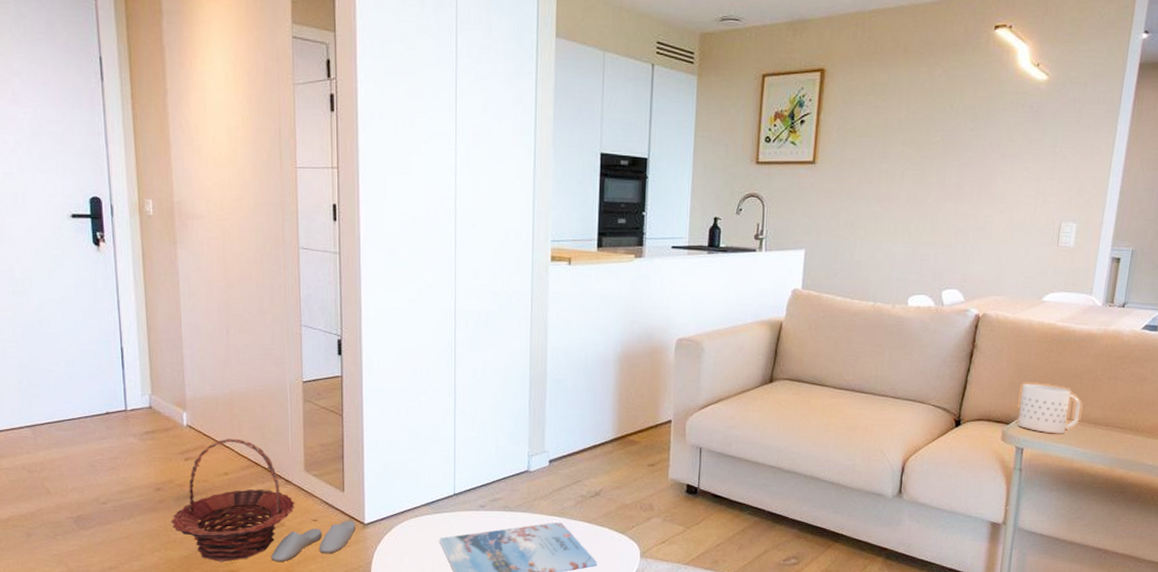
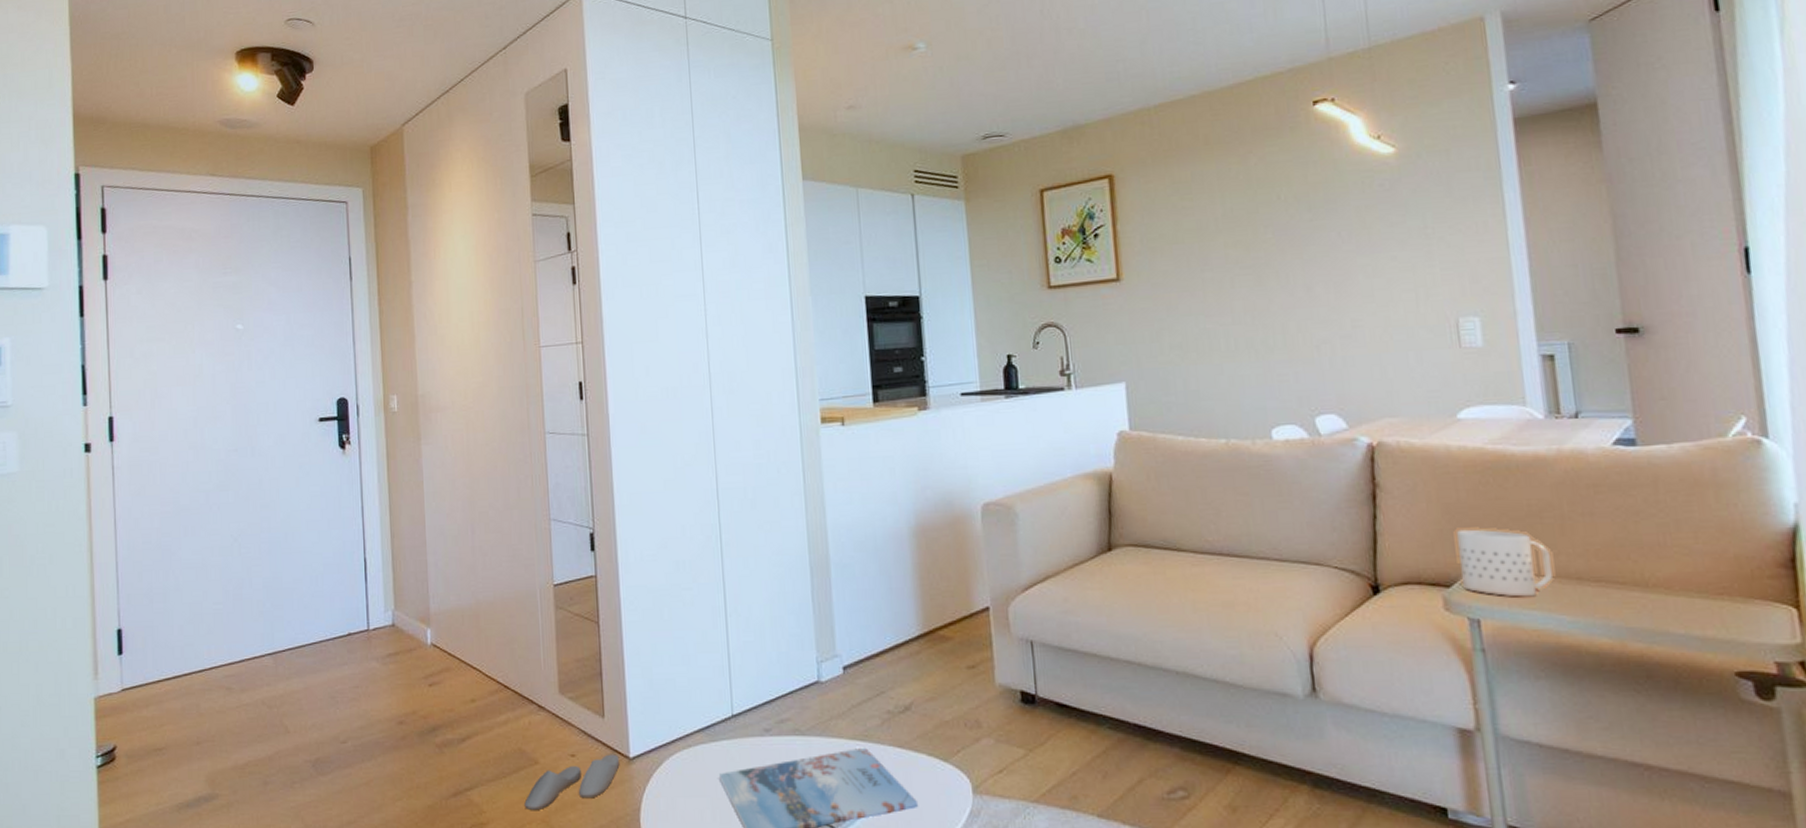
basket: present [170,438,295,562] -> none [414,657,550,812]

